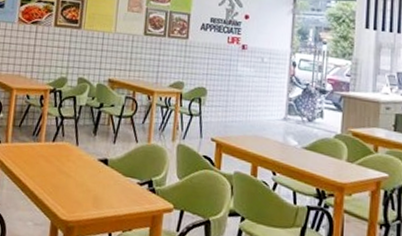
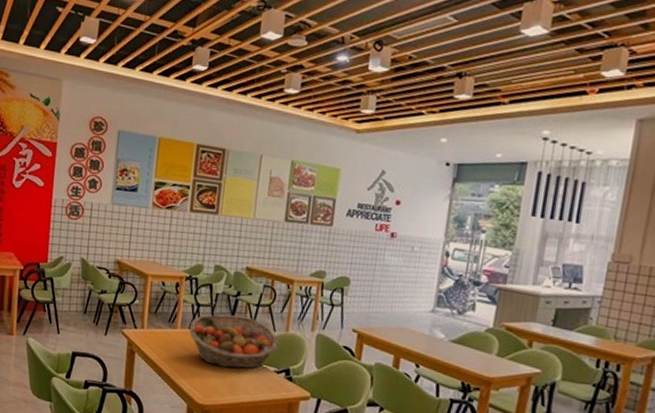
fruit basket: none [53,126,141,182] -> present [189,314,279,369]

